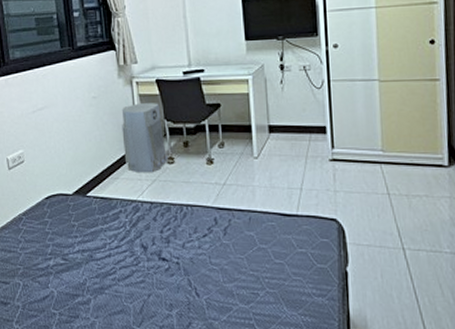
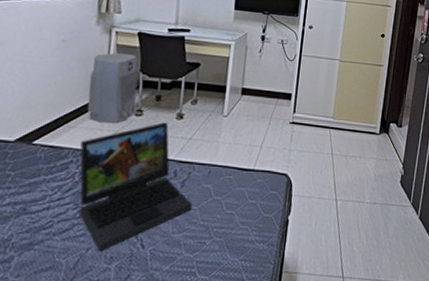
laptop: none [125,169,238,299] -> present [79,122,192,252]

